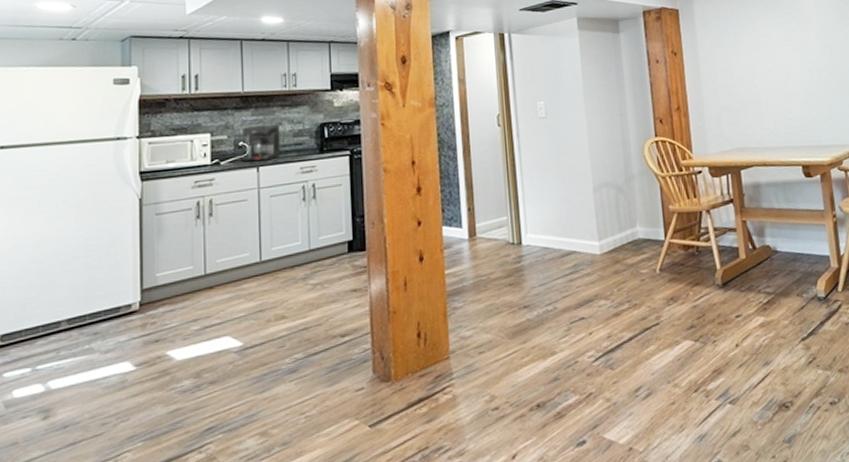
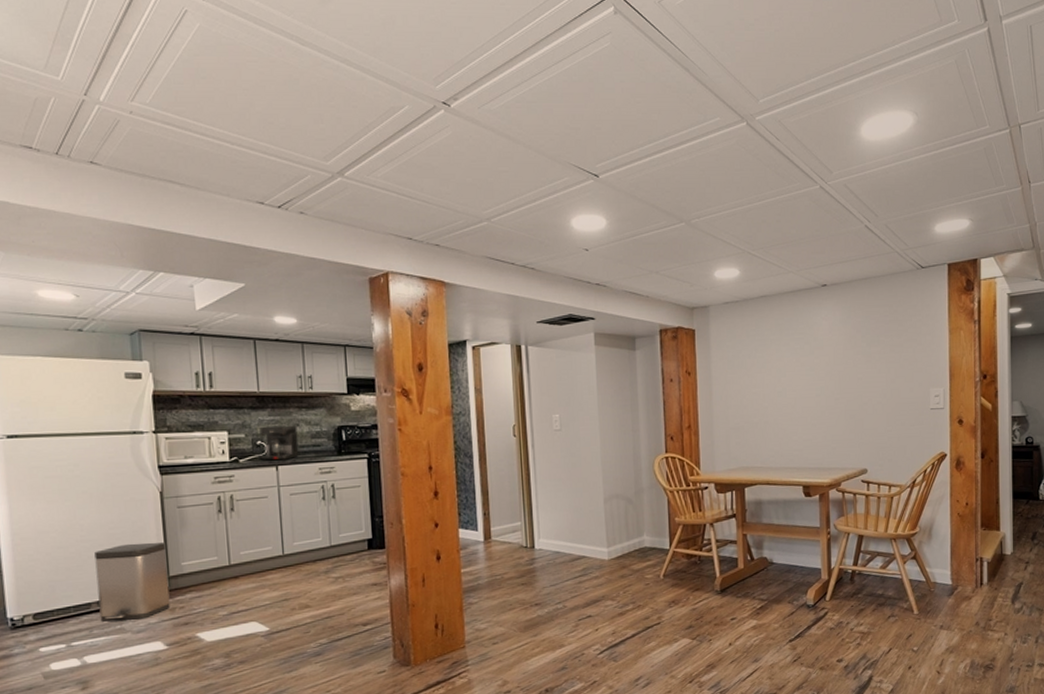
pedal bin: none [69,252,142,342] -> present [94,542,171,622]

